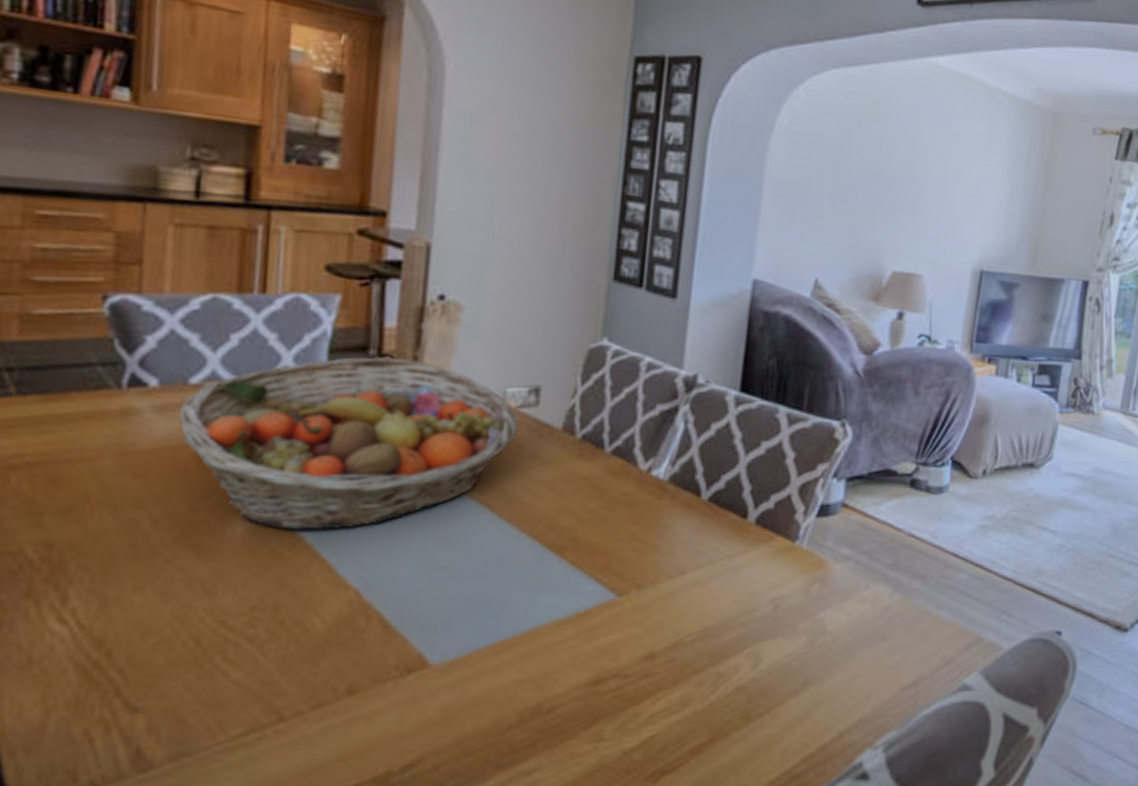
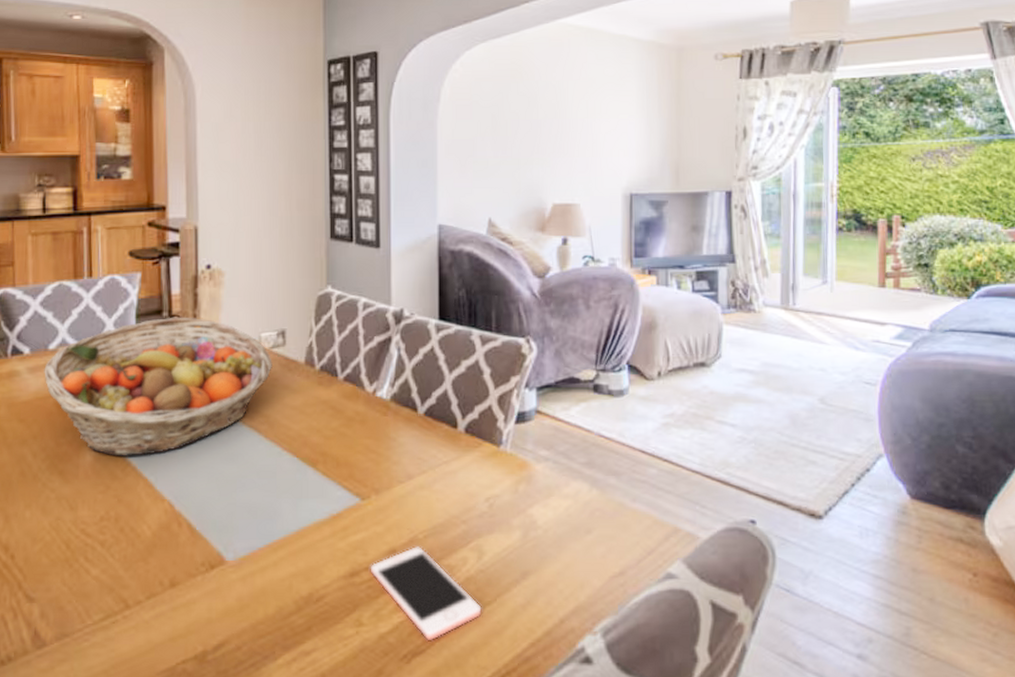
cell phone: none [619,651,751,758] -> present [370,546,482,641]

